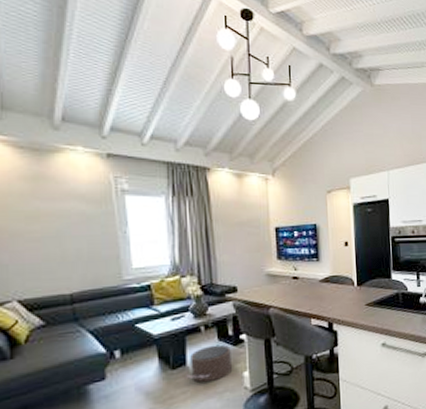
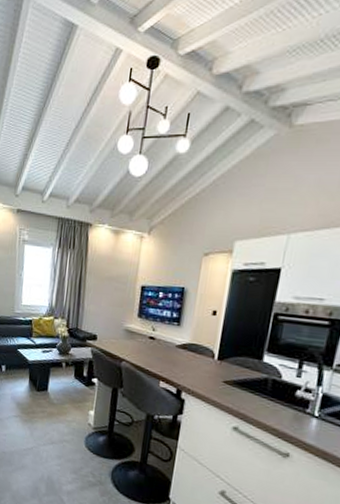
pouf: present [184,344,232,382] -> none [45,380,83,411]

